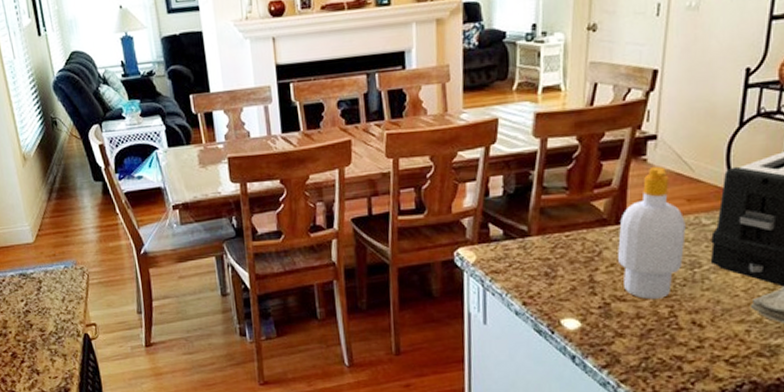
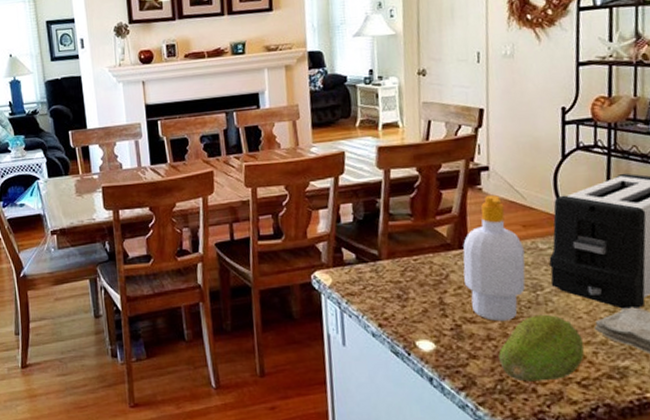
fruit: none [646,292,738,360] -> present [498,314,584,382]

